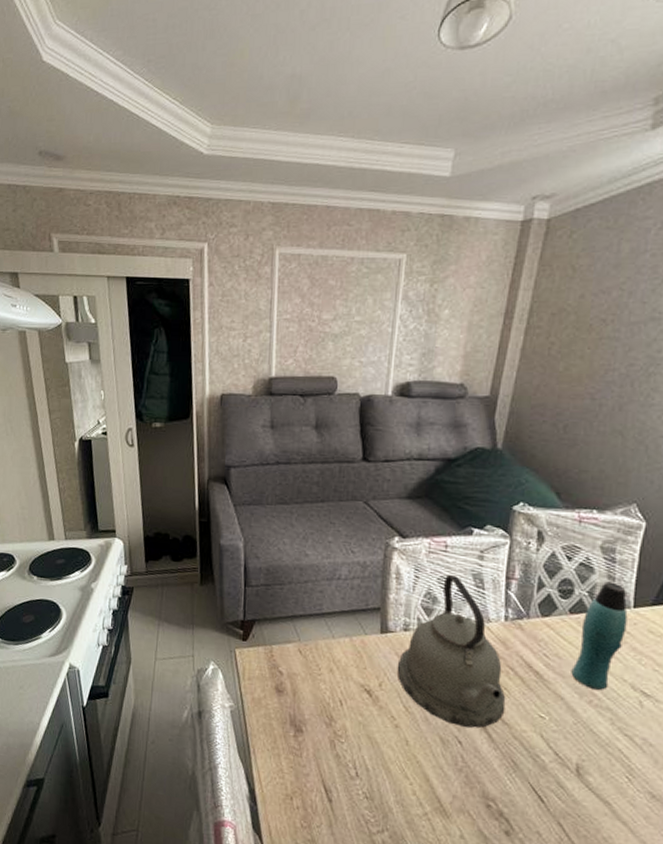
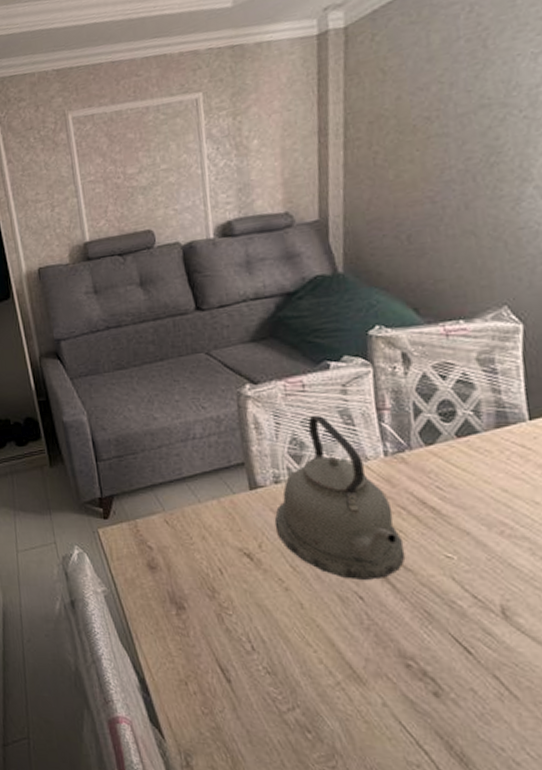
bottle: present [571,581,628,690] -> none [472,395,527,518]

